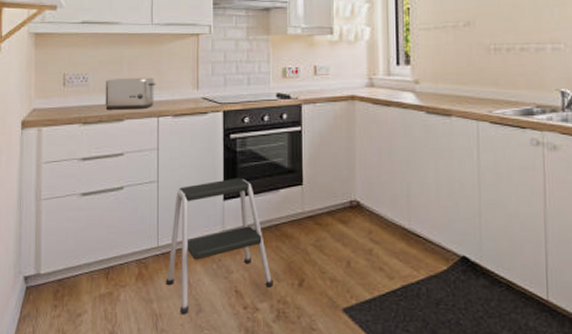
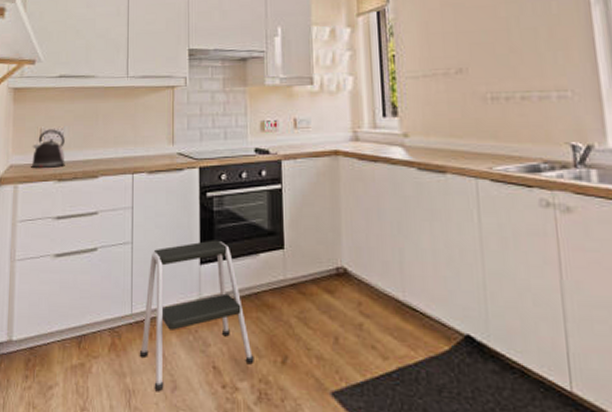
kettle: none [55,74,90,113] -> present [32,129,65,169]
toaster: present [105,77,156,110] -> none [80,132,131,166]

